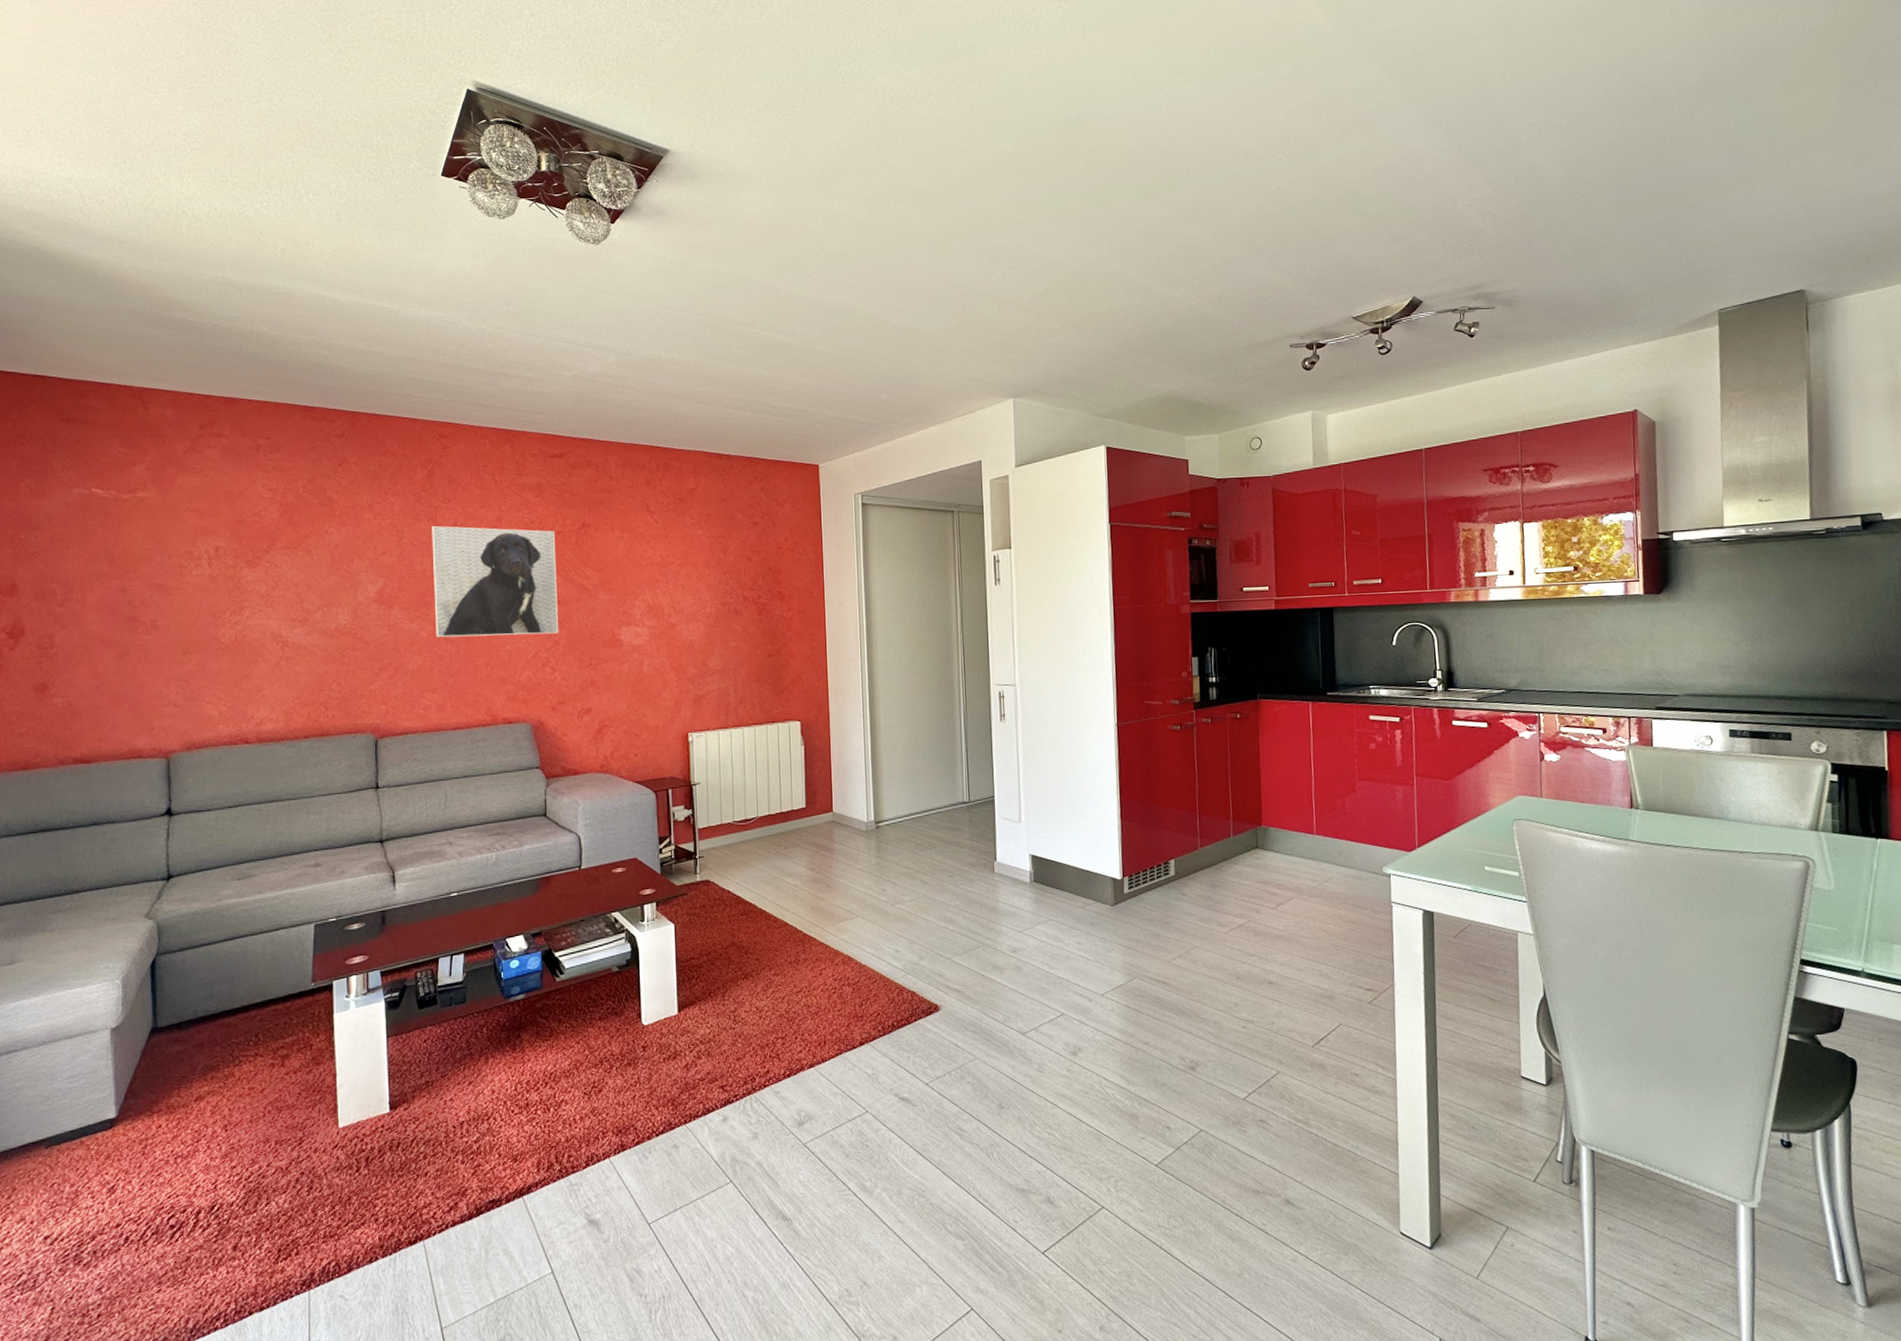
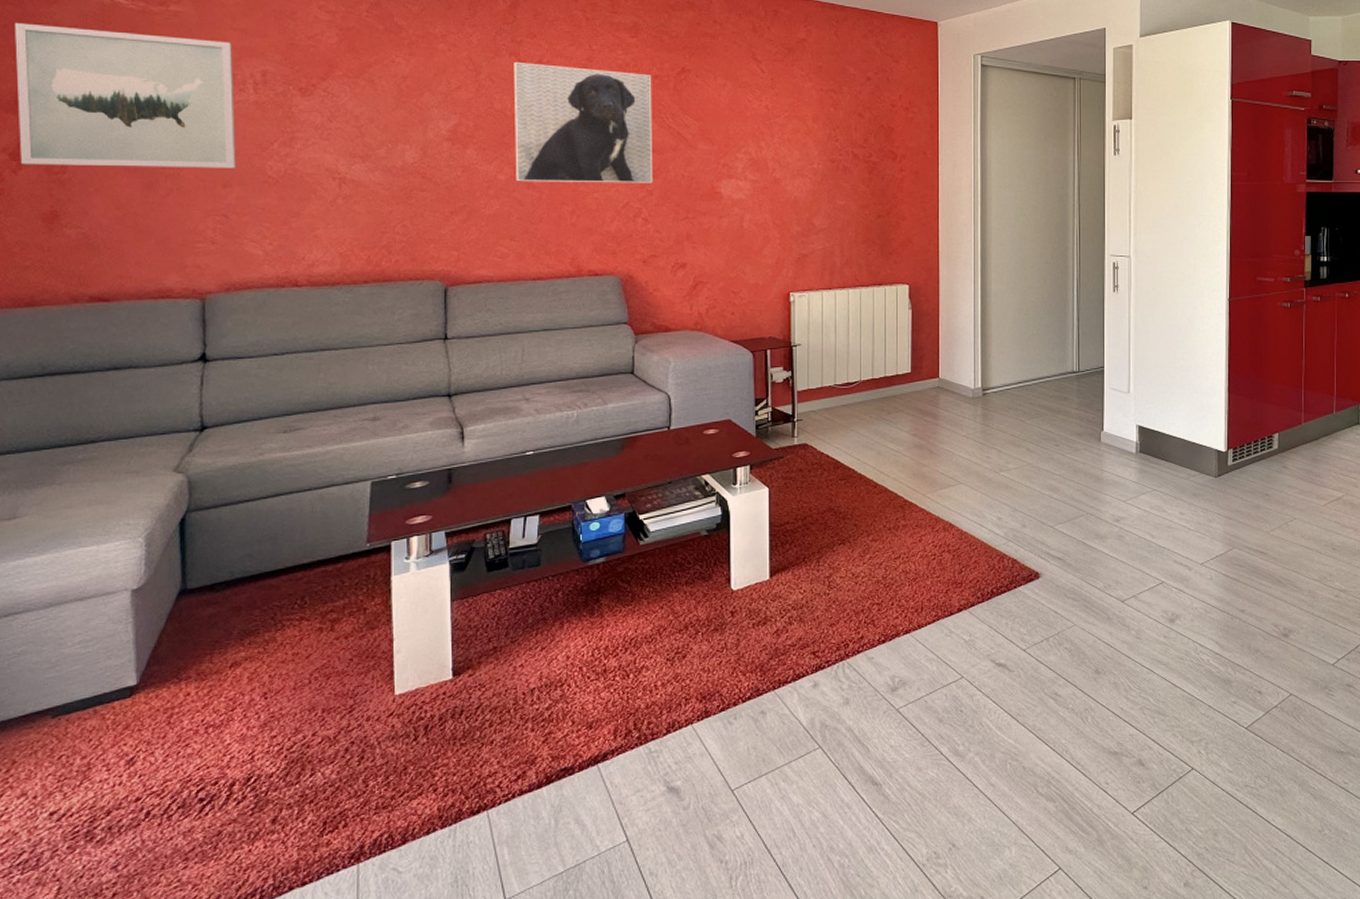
wall art: none [11,515,194,642] -> present [15,23,236,168]

